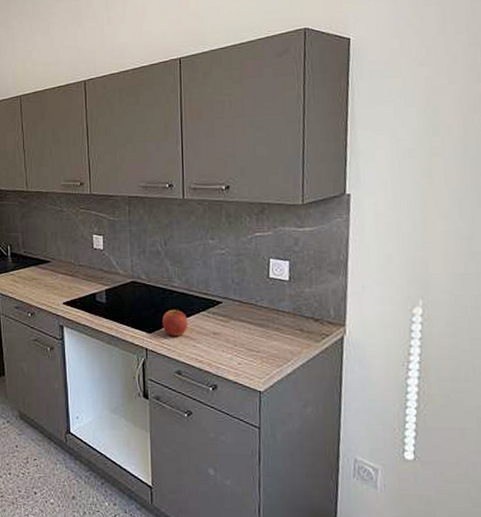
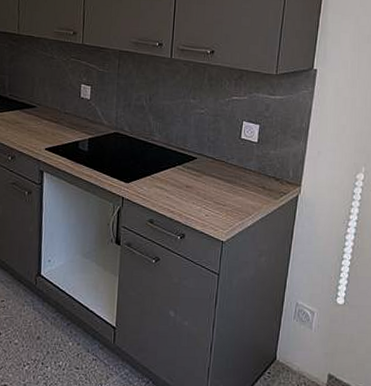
apple: present [163,309,188,337] -> none [140,161,164,188]

